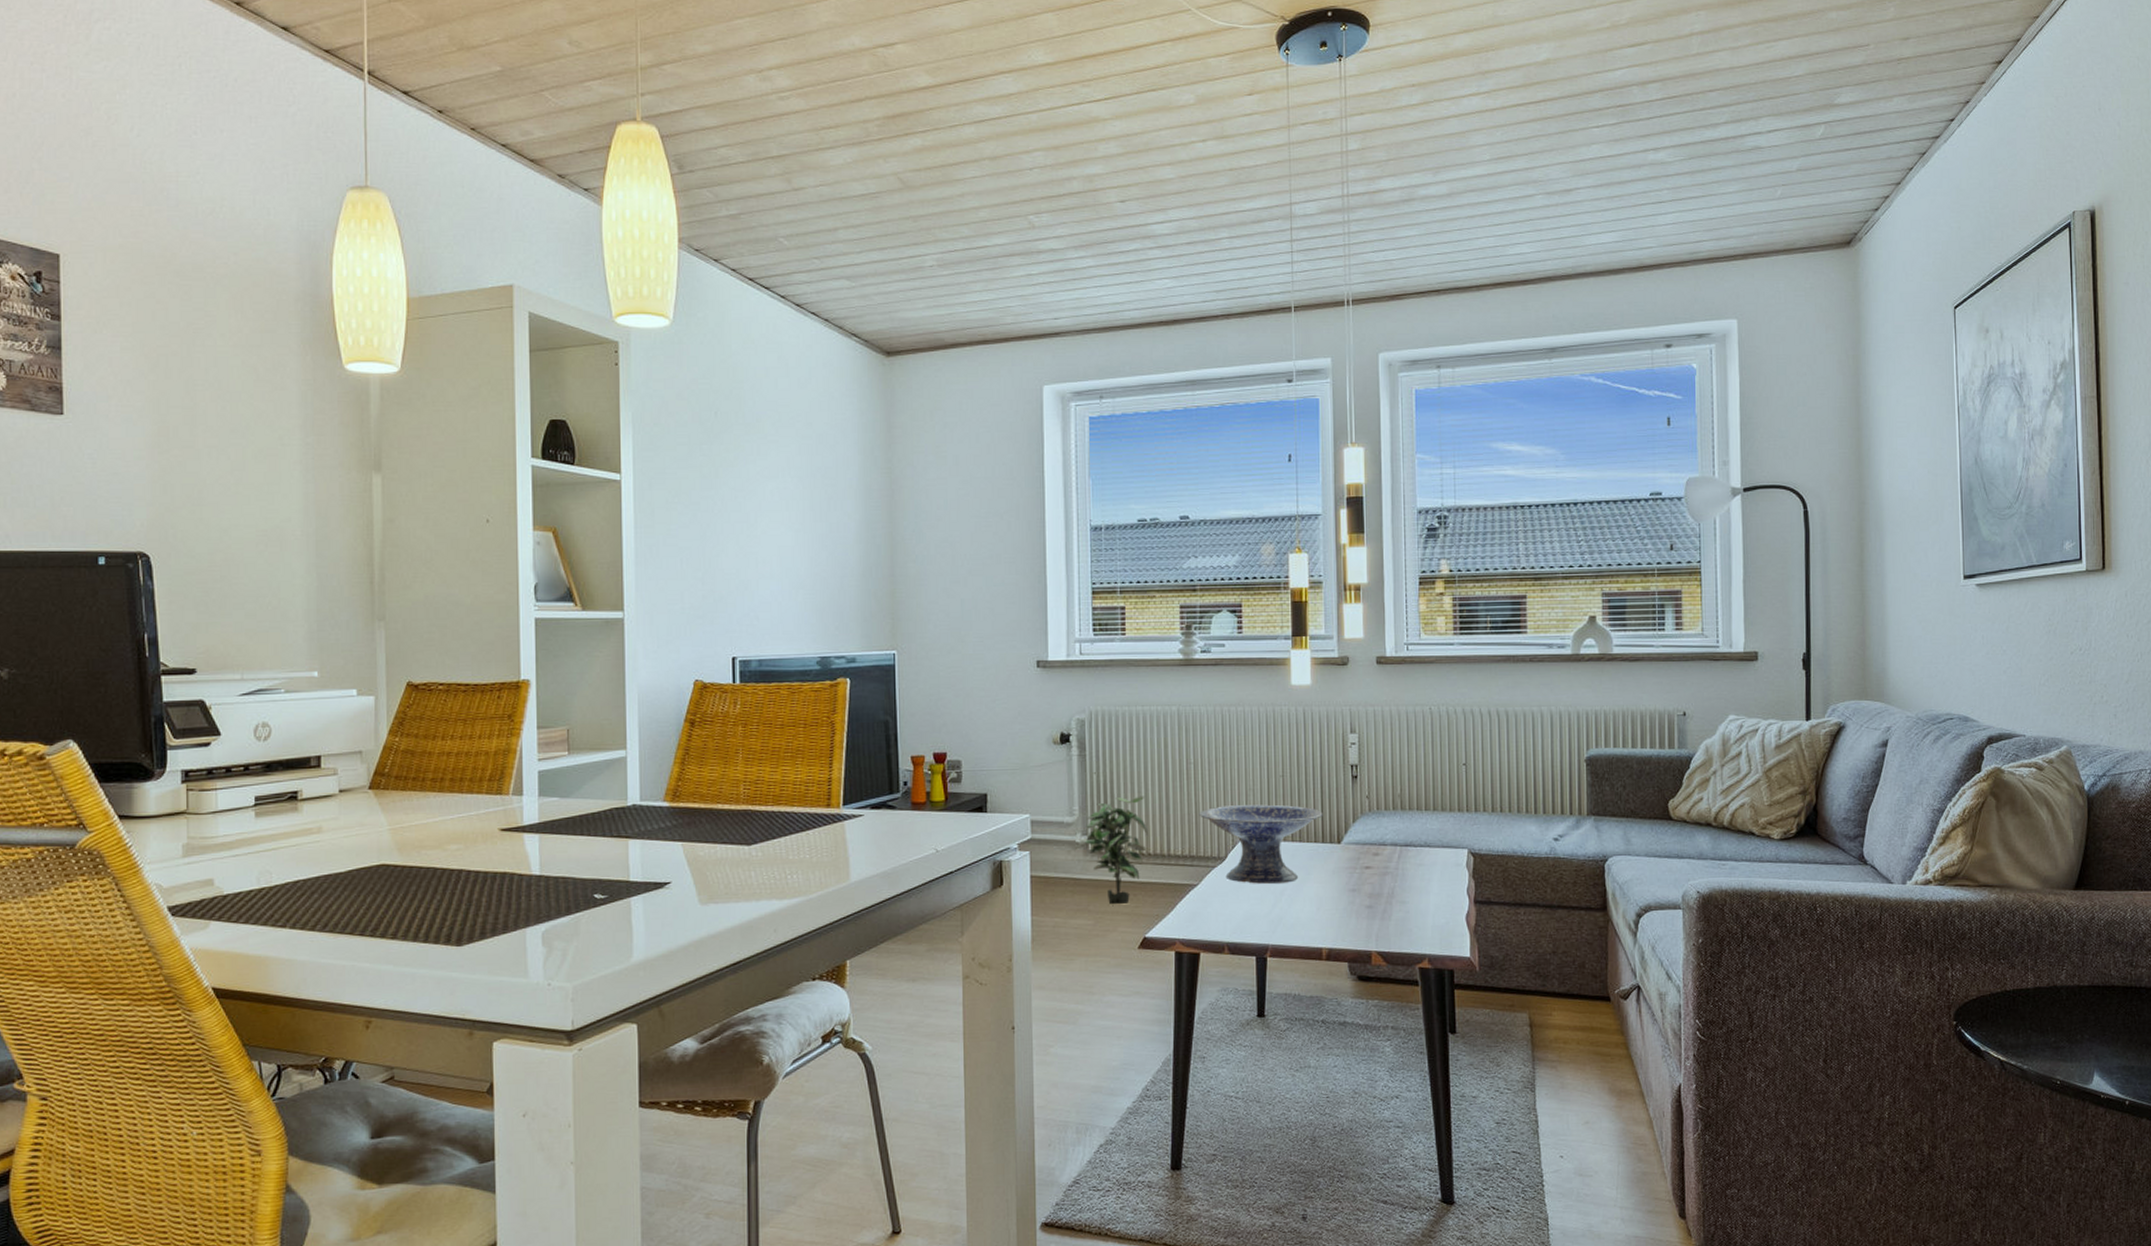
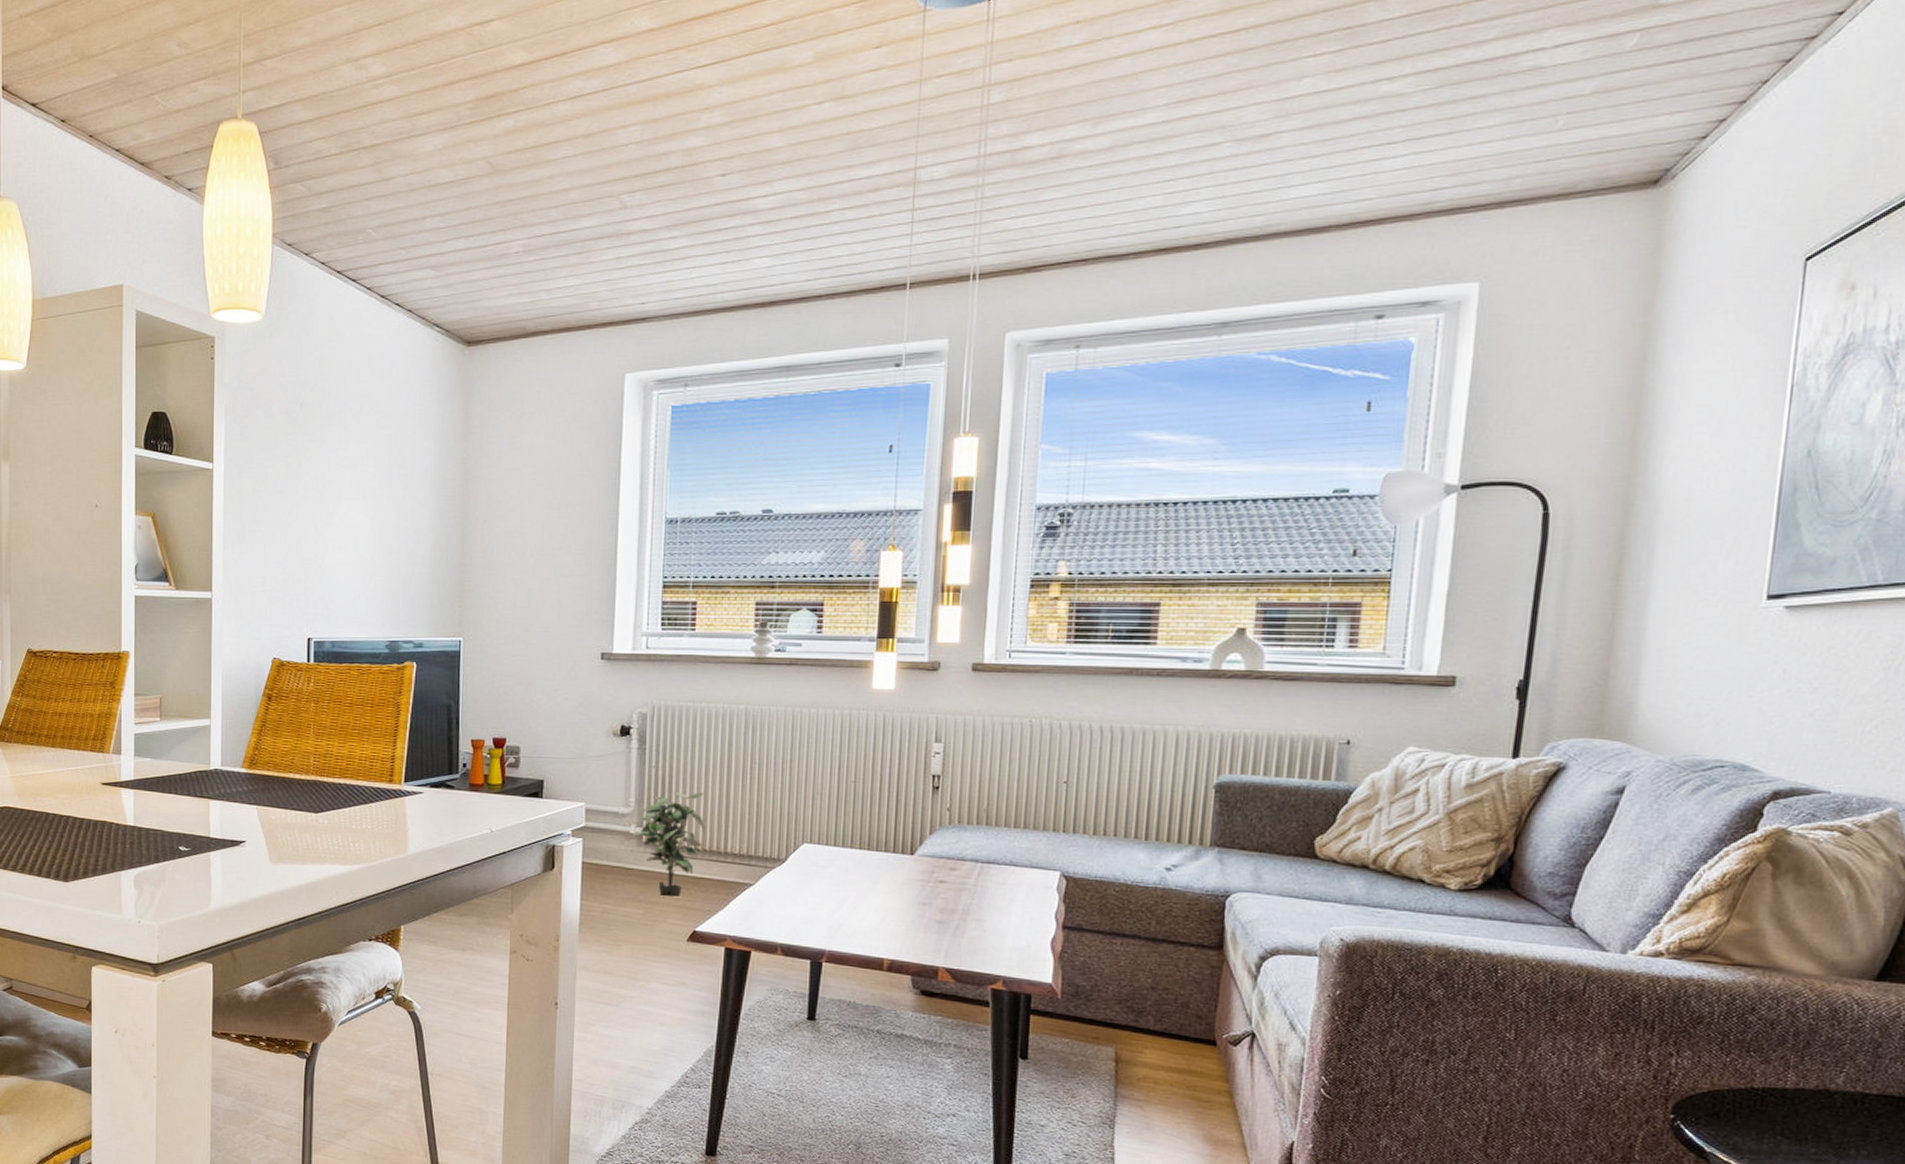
decorative bowl: present [1198,804,1323,885] -> none [760,808,897,891]

